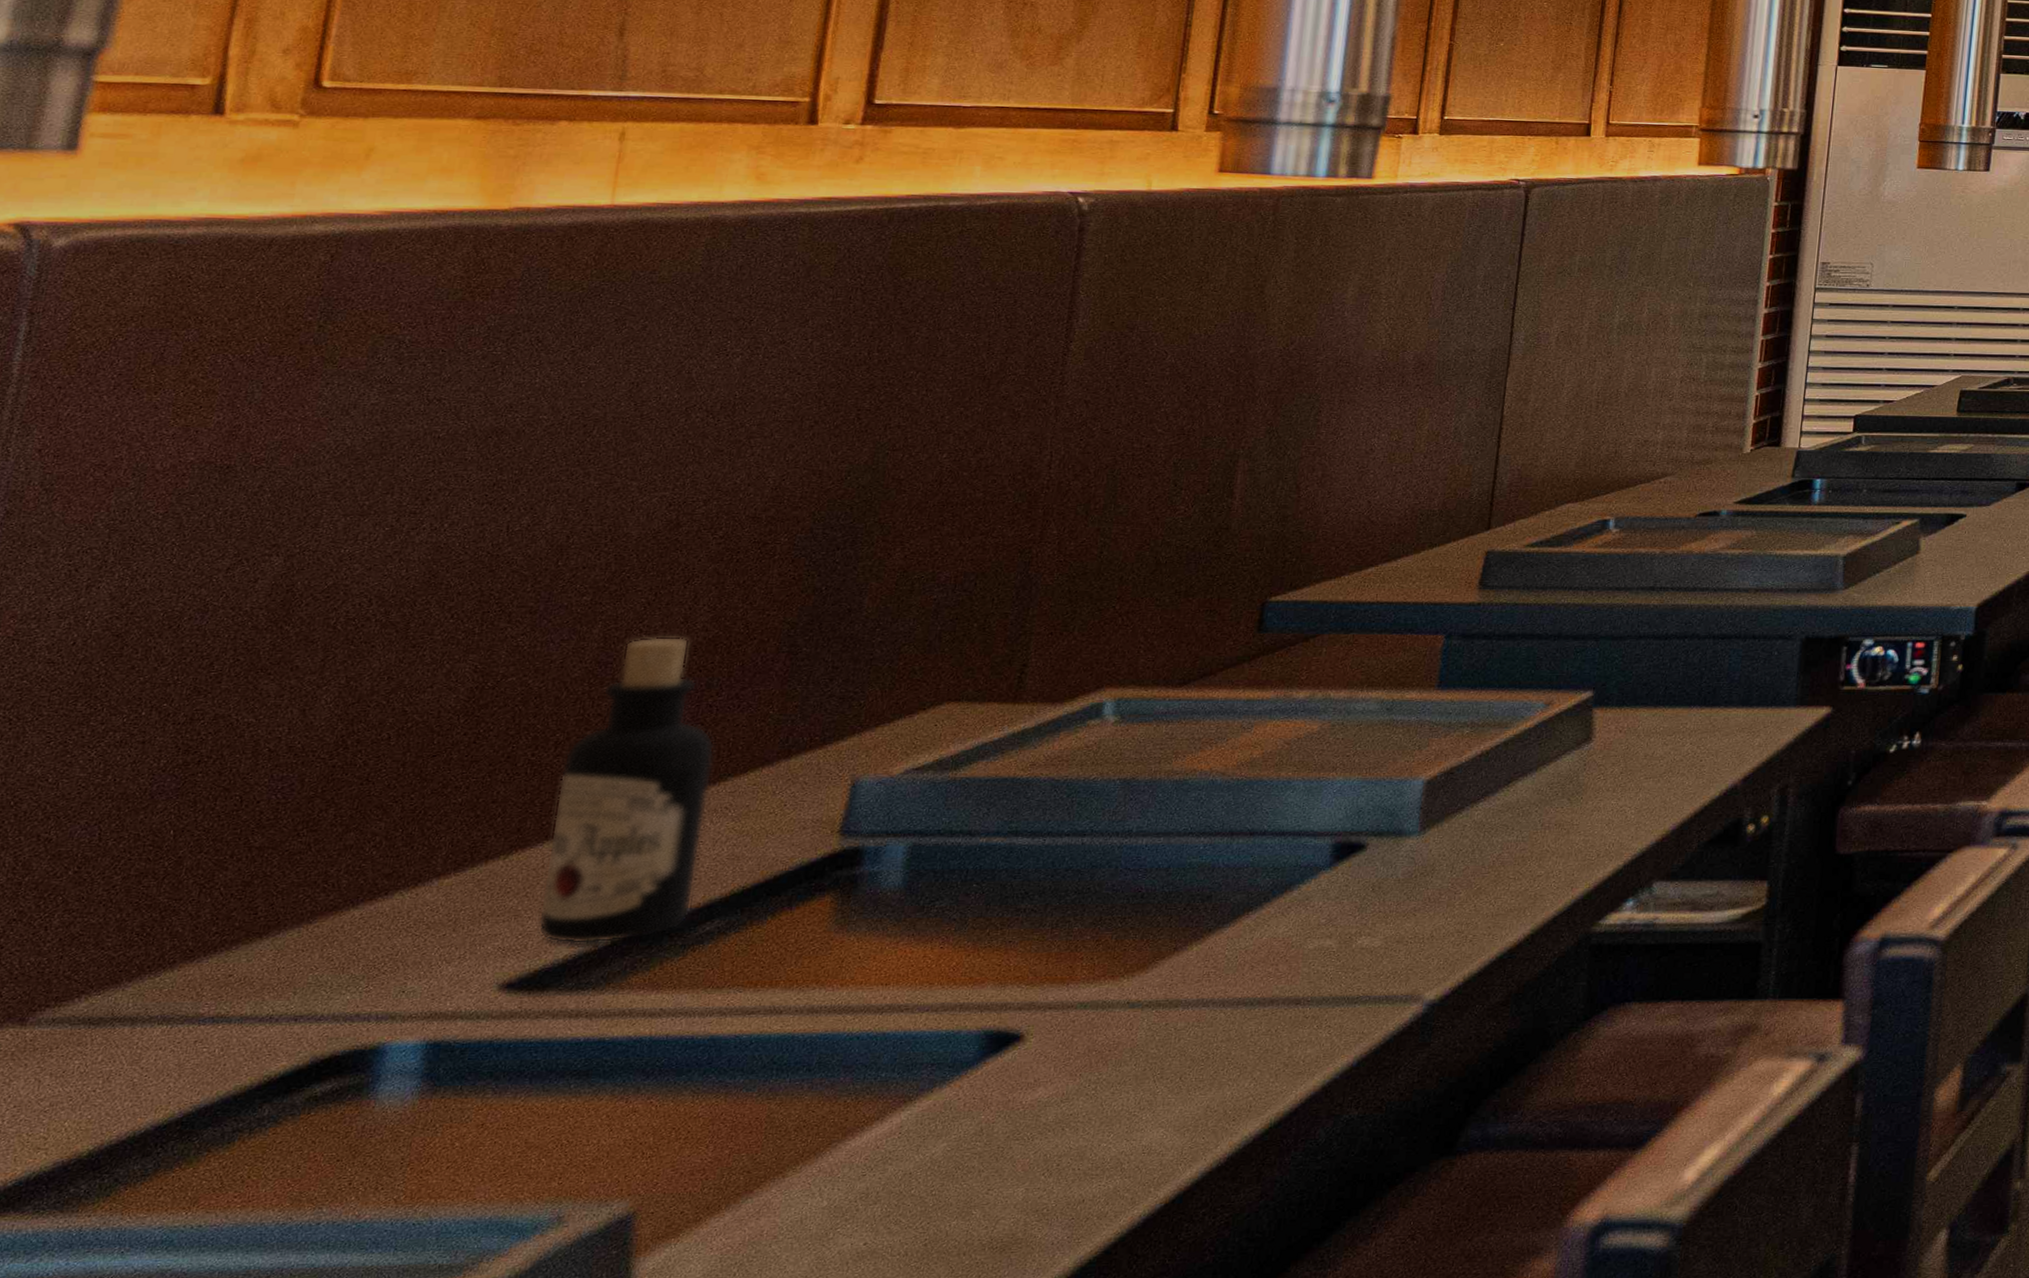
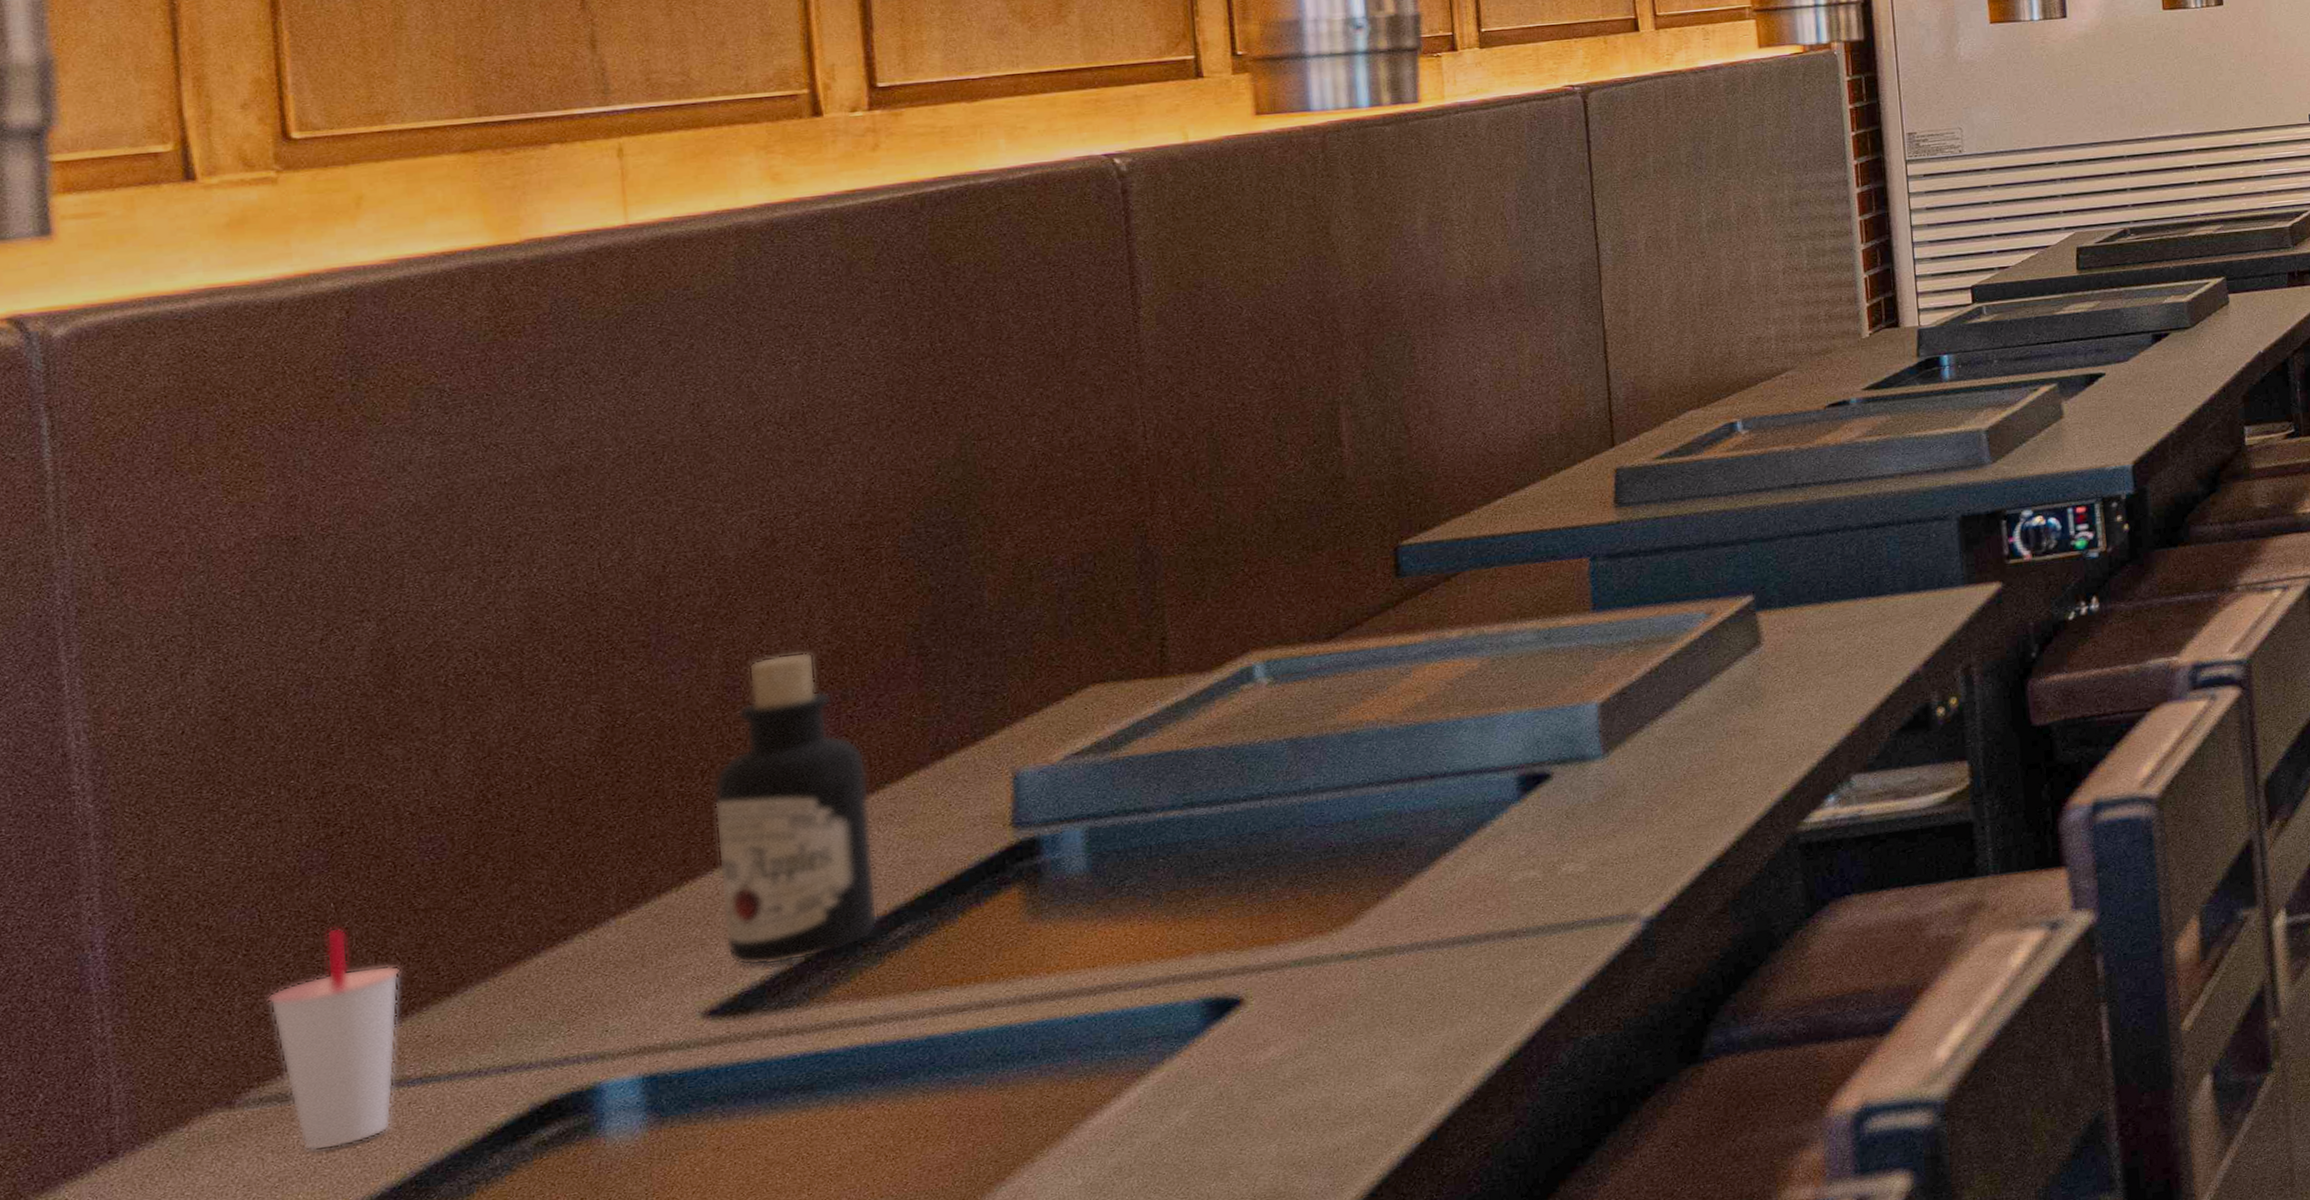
cup: none [80,855,222,1079] -> present [266,927,401,1152]

